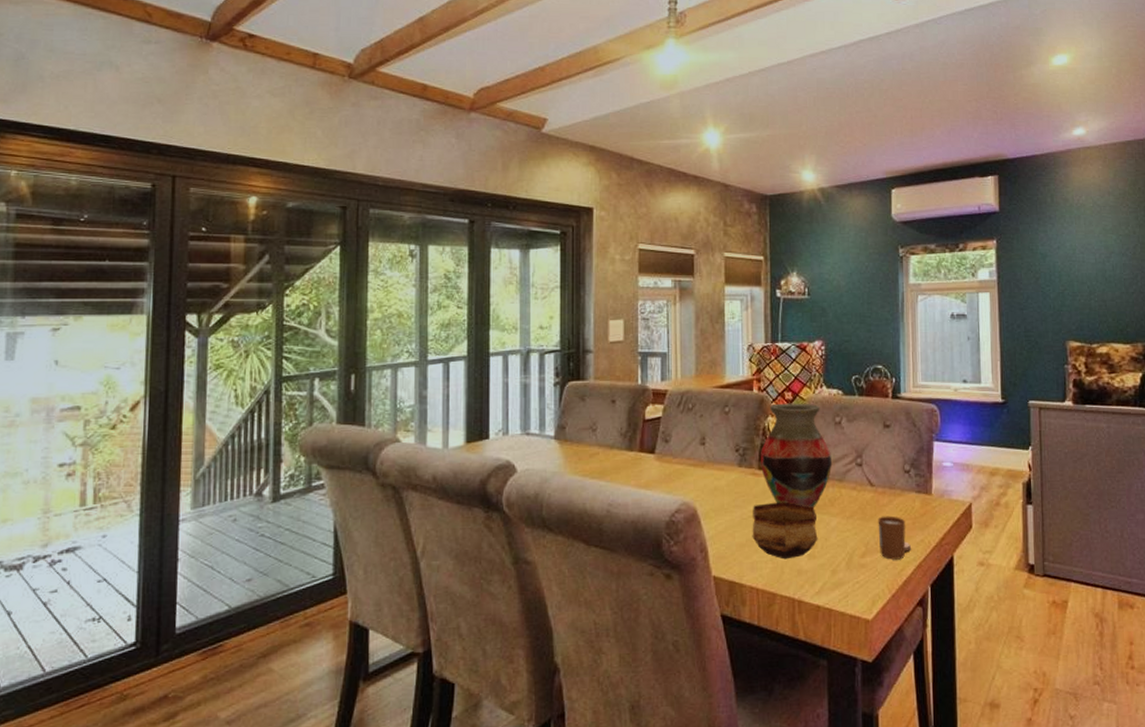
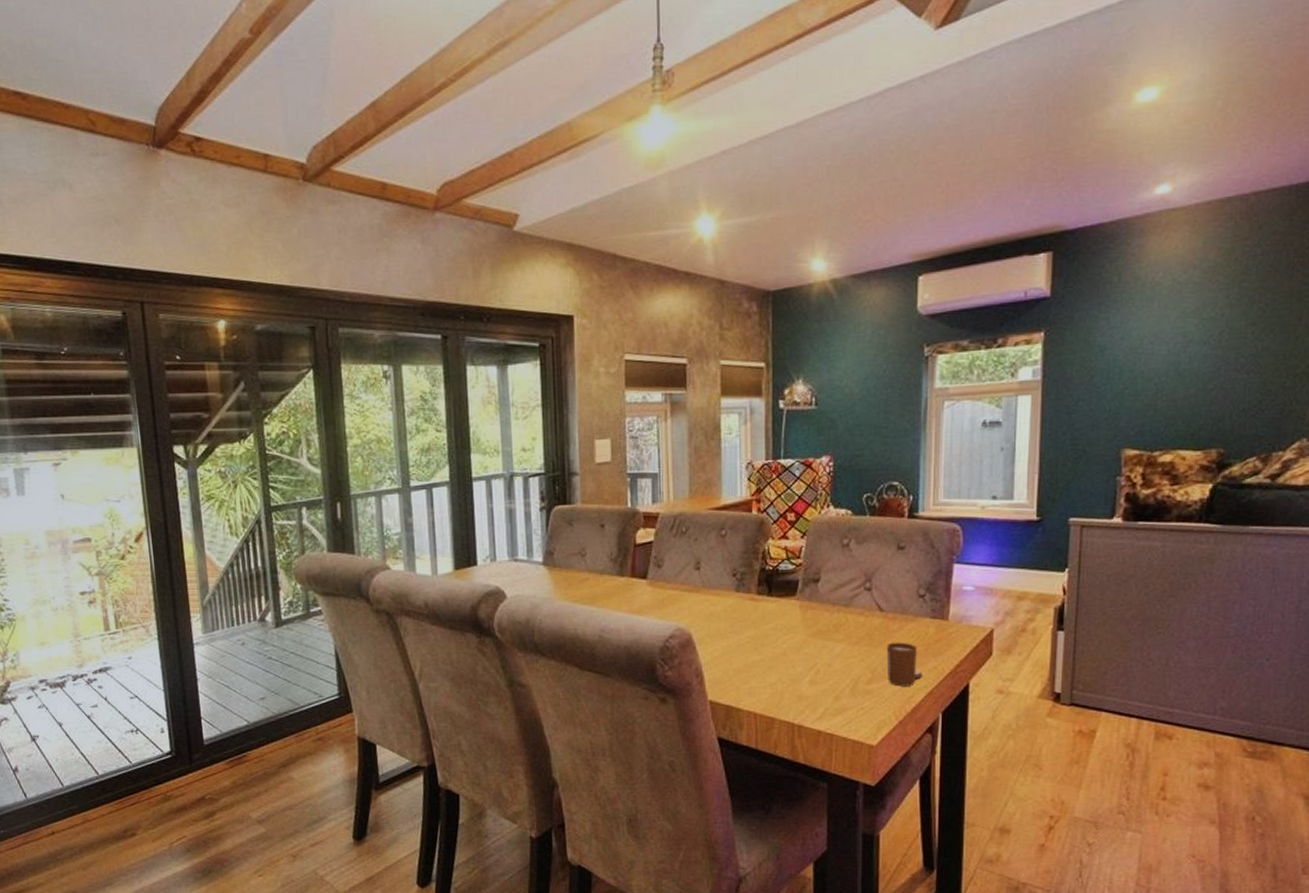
bowl: present [752,502,818,560] -> none [750,627,821,685]
vase: present [761,403,833,509] -> none [760,524,839,635]

